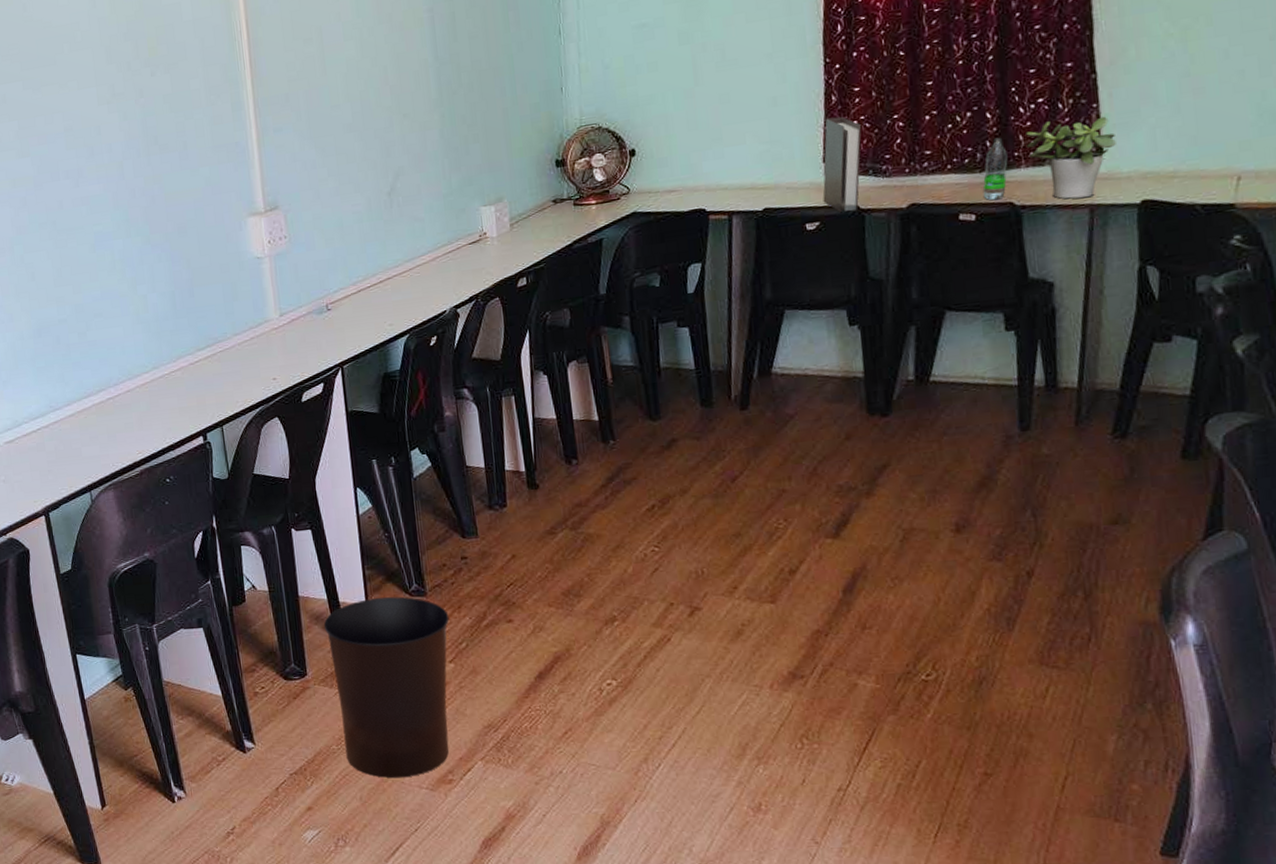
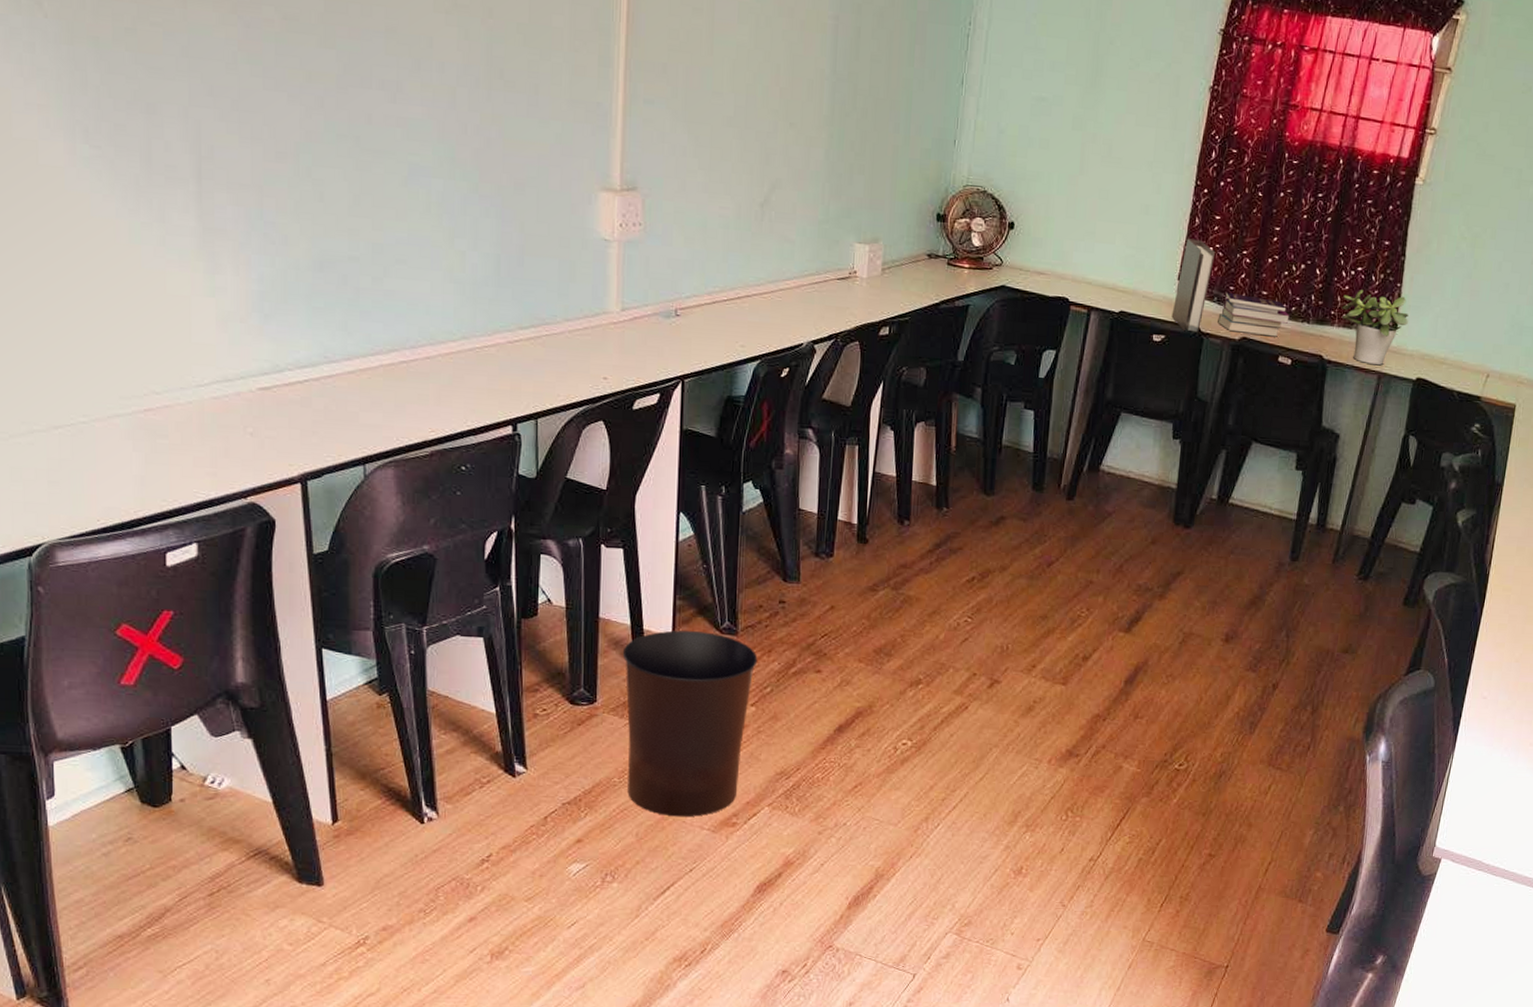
books: none [877,156,964,202] -> present [1218,292,1290,337]
bottle: present [982,137,1008,201] -> none [1300,294,1326,351]

